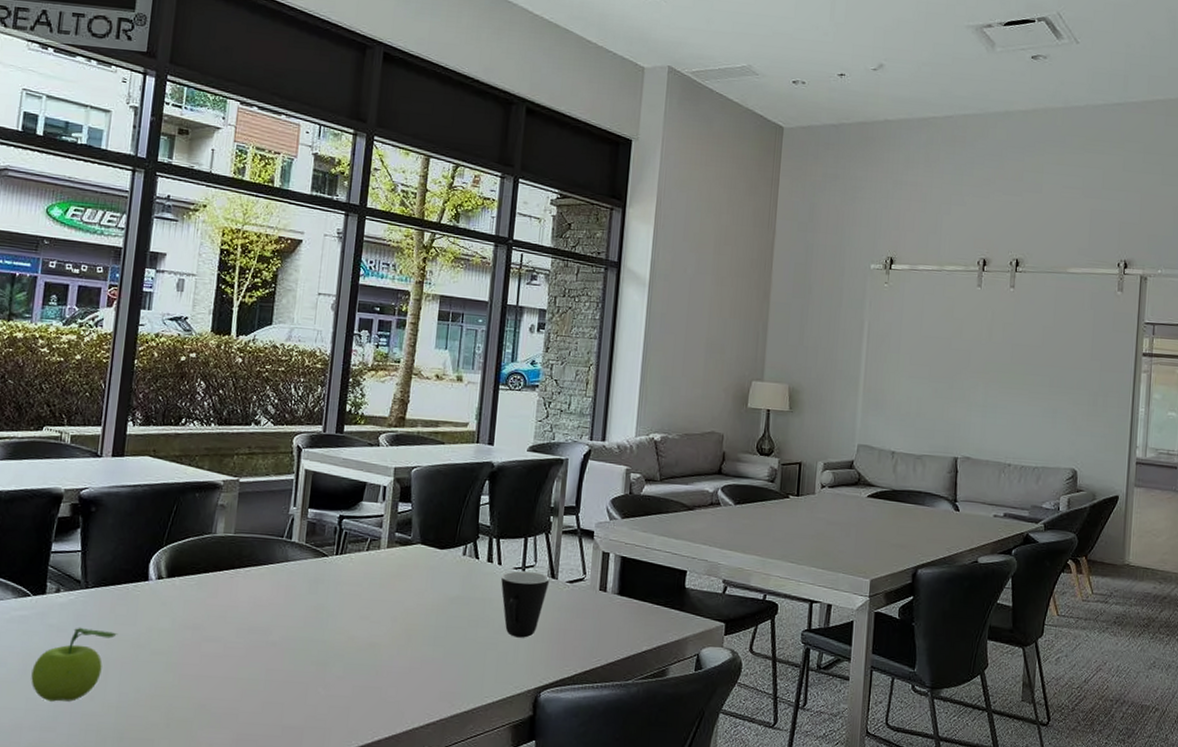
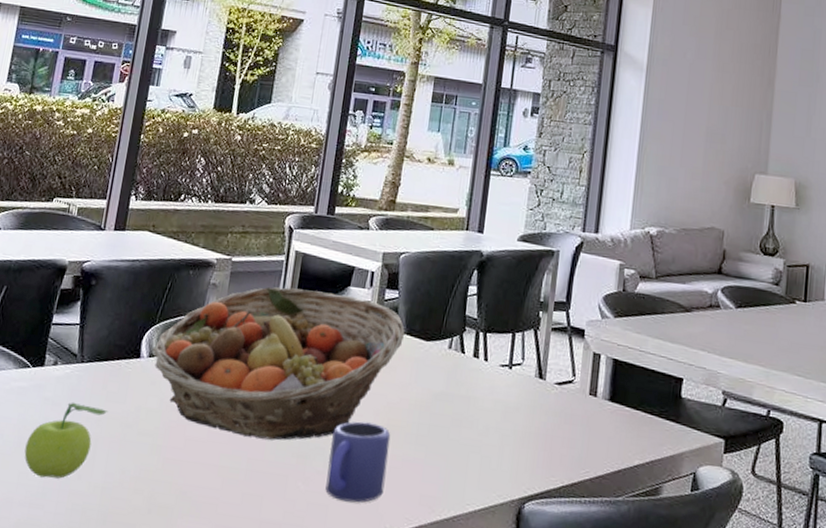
fruit basket: none [160,505,419,651] -> present [152,286,405,441]
mug: none [346,628,409,703] -> present [325,421,391,503]
mug: present [501,571,550,638] -> none [486,368,538,443]

